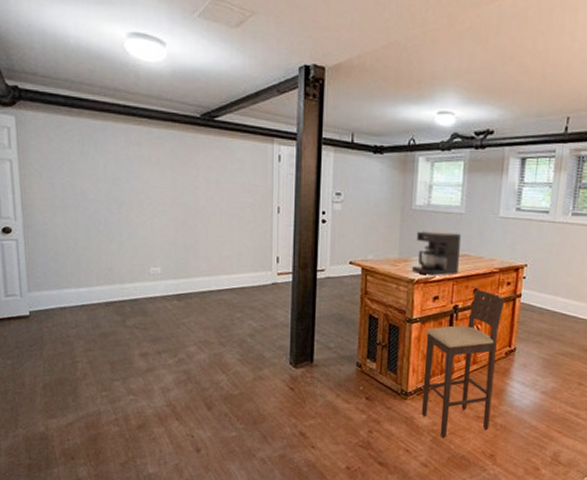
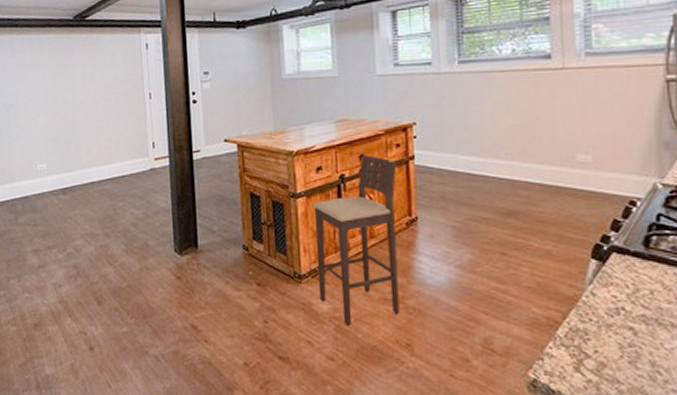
coffee maker: present [411,230,461,277] -> none [288,97,341,147]

